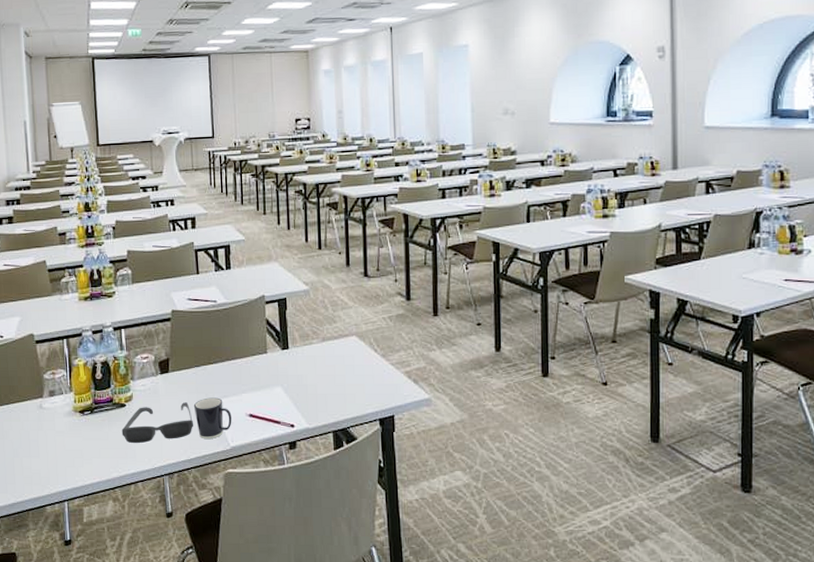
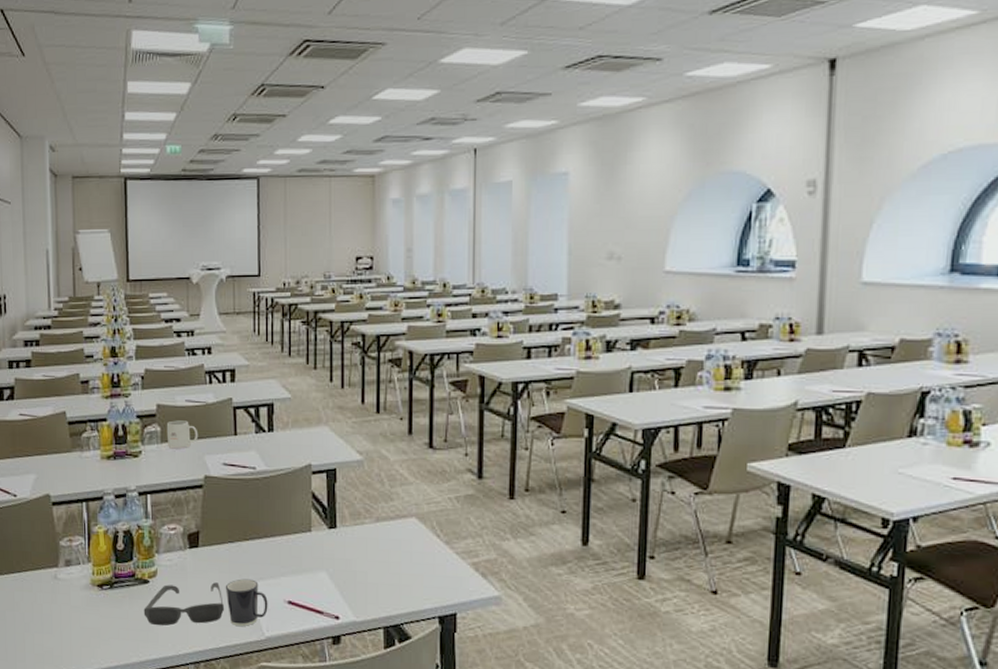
mug: none [136,263,165,289] -> present [166,420,198,449]

